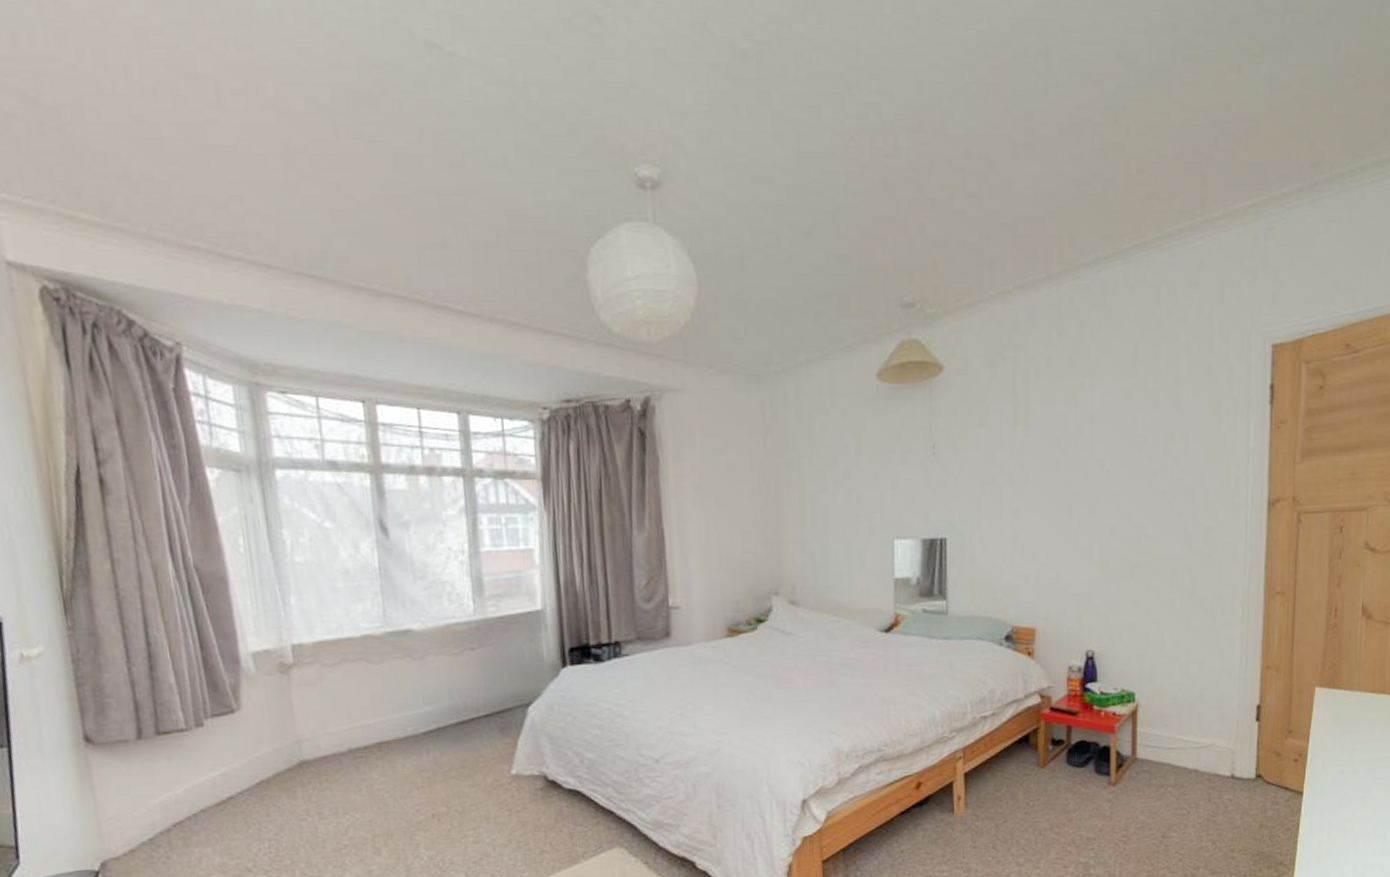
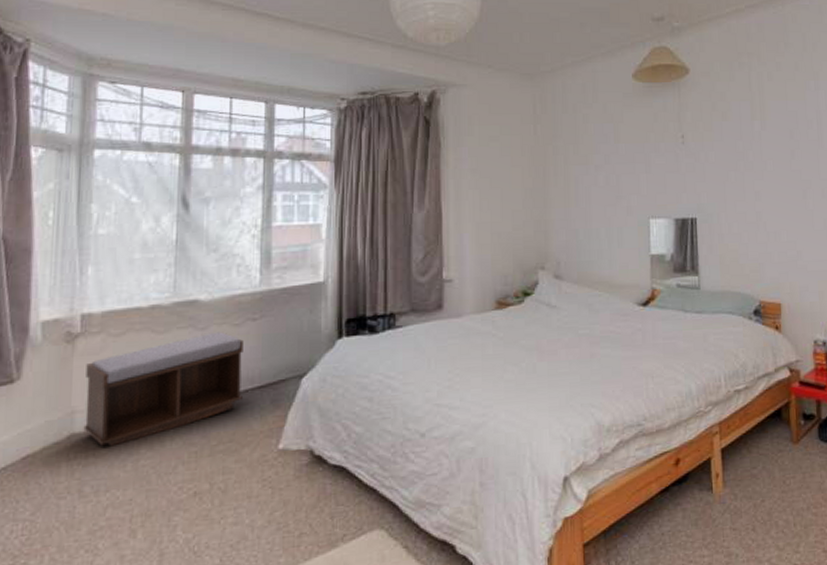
bench: none [305,661,469,773] -> present [83,332,244,447]

